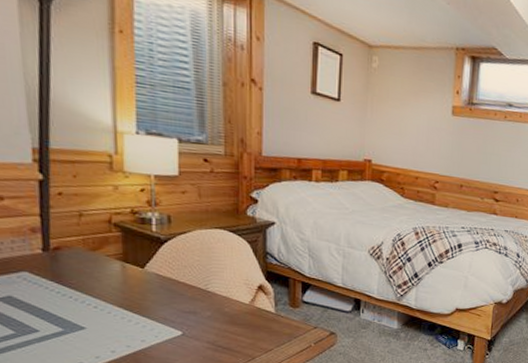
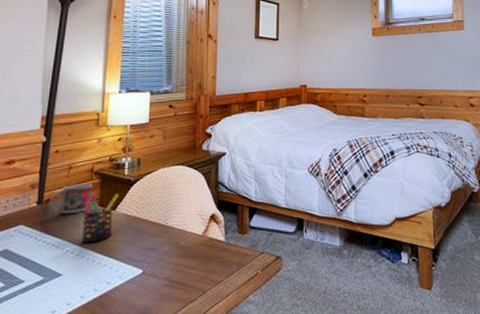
cup: none [57,234,113,266] -> present [49,184,93,215]
pen holder: none [99,244,147,299] -> present [81,192,119,242]

